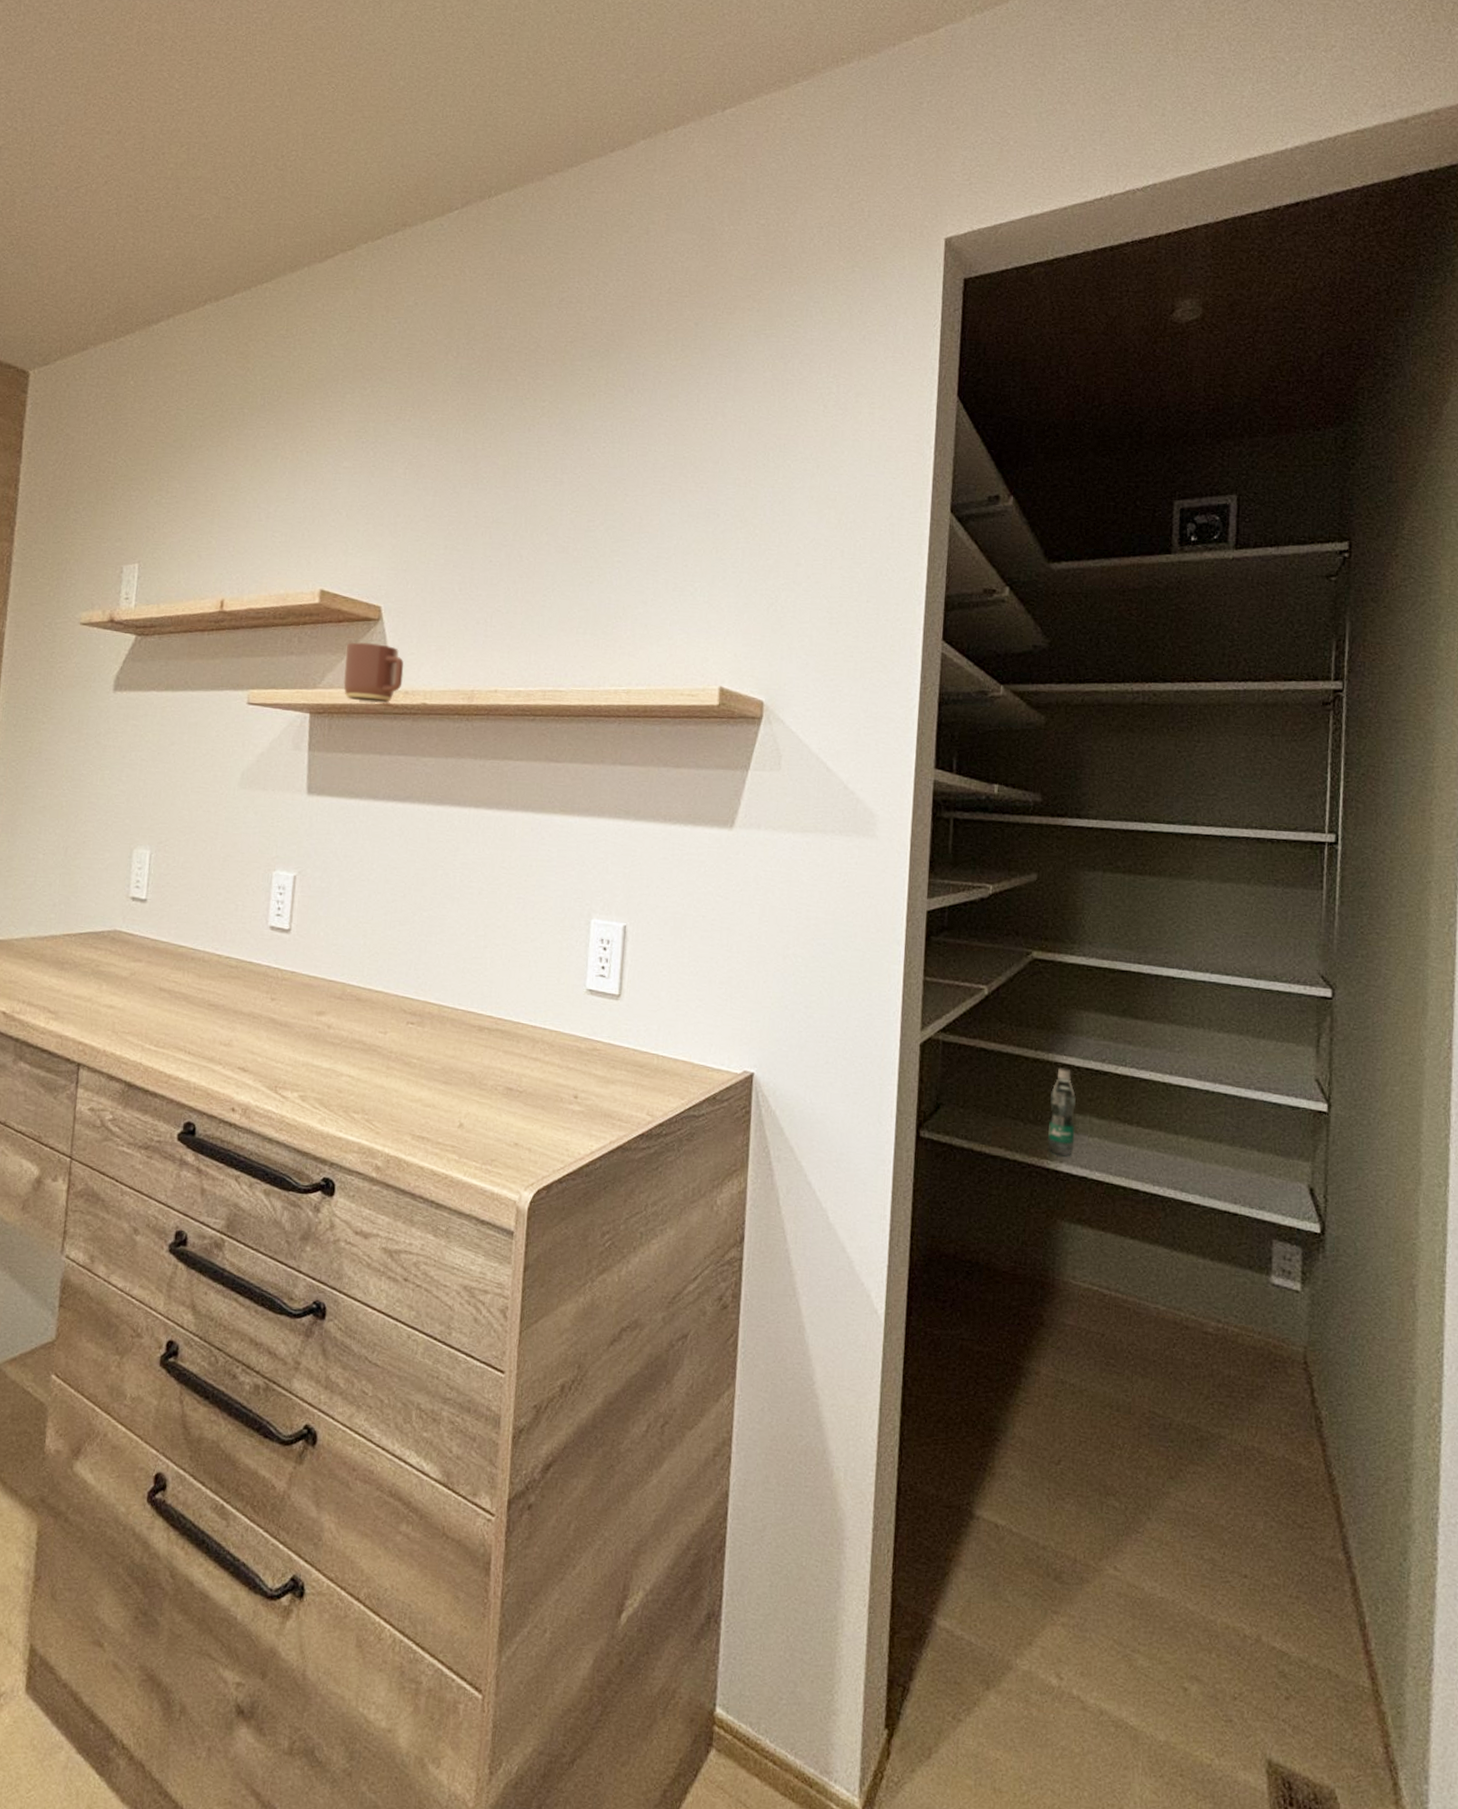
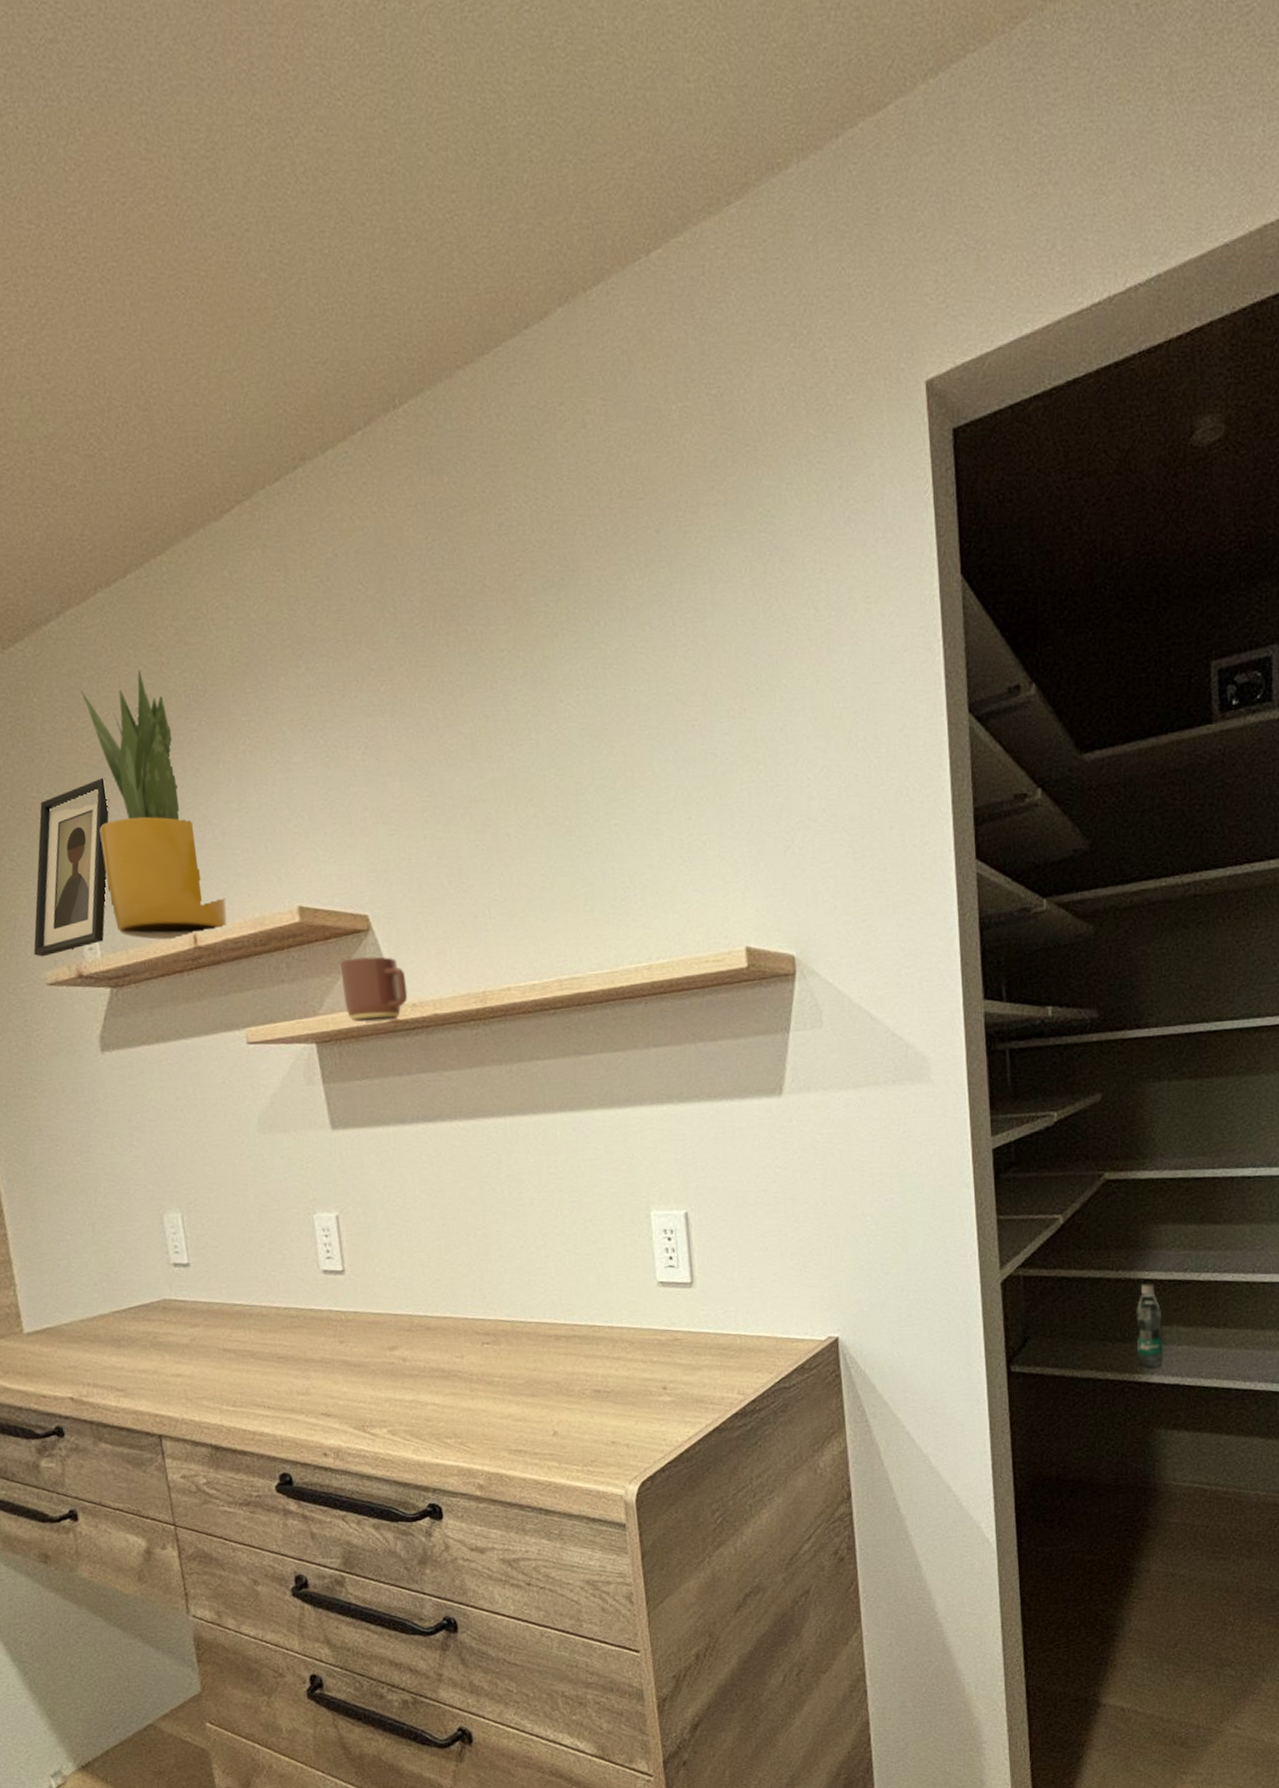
picture frame: none [75,455,176,599] -> present [33,778,115,957]
planter: none [154,371,257,602] -> present [81,669,228,940]

